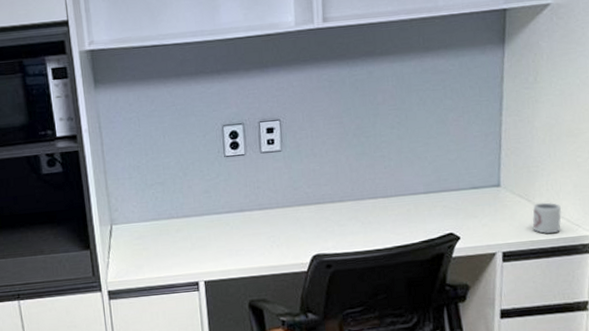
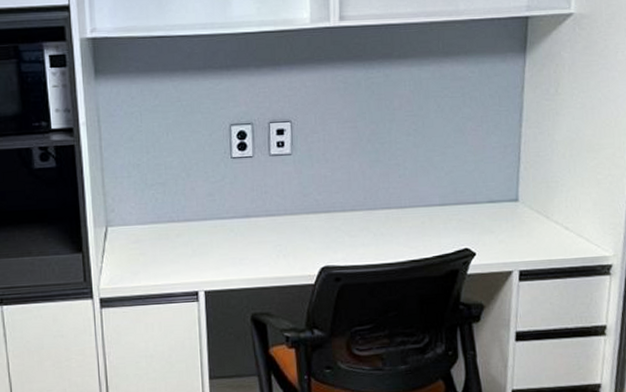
cup: present [532,202,561,234] -> none [550,219,580,253]

